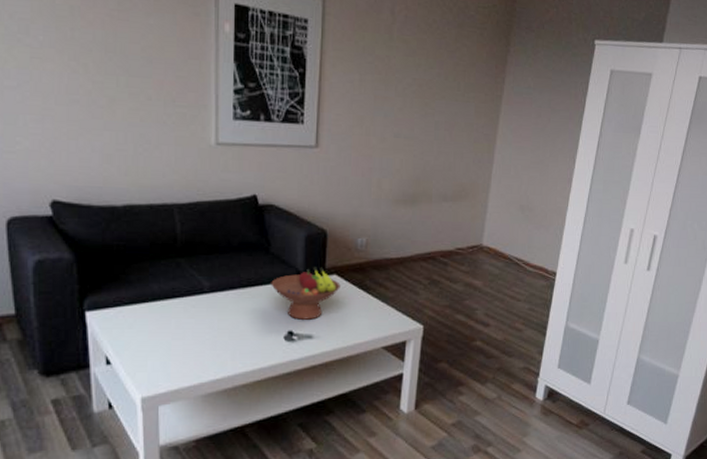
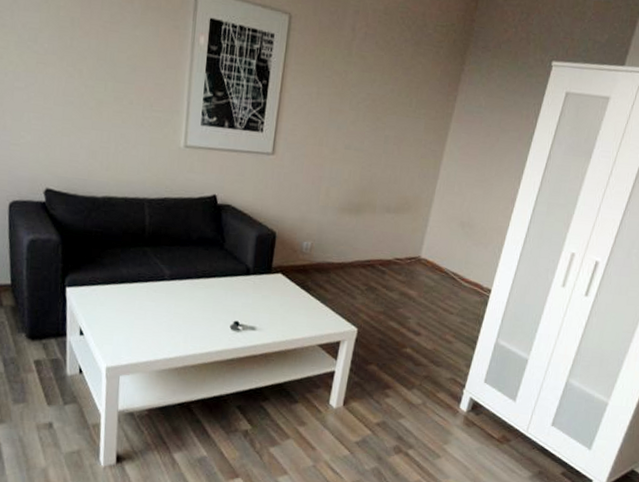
fruit bowl: present [271,267,340,320] -> none [223,265,284,313]

